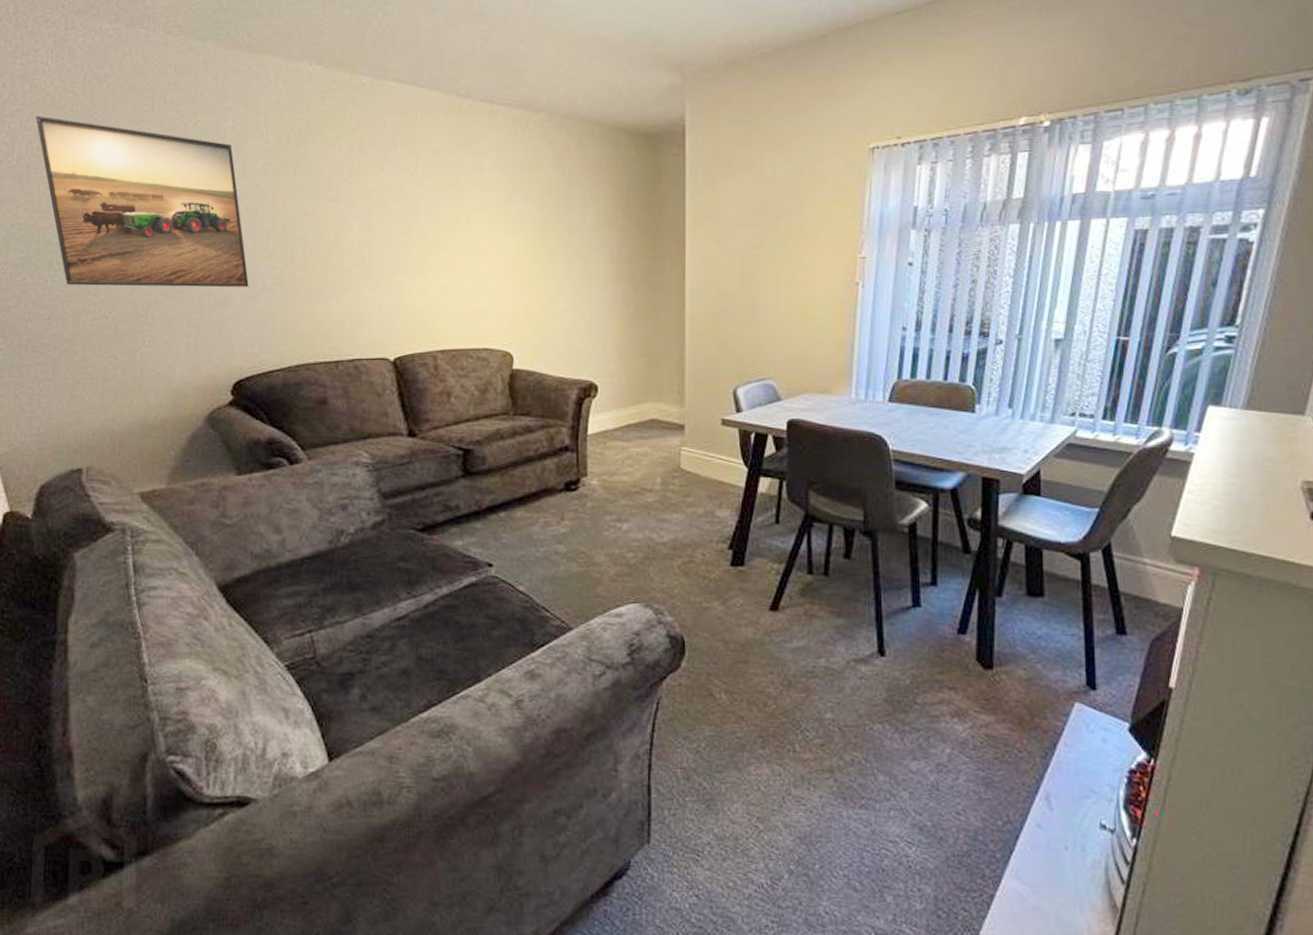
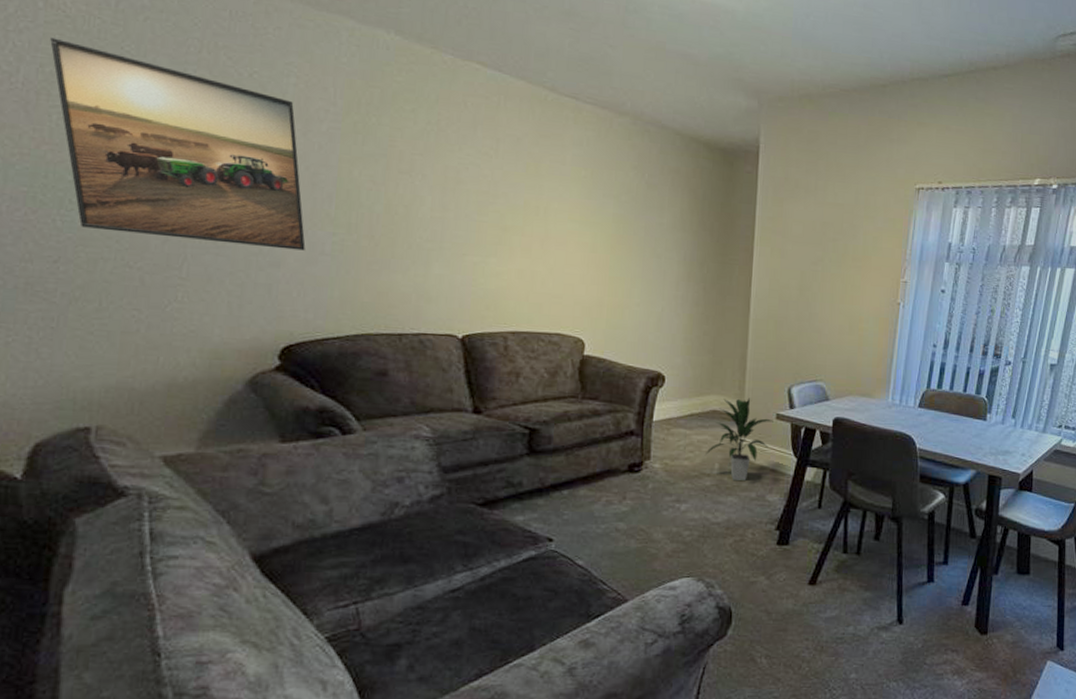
indoor plant: none [644,403,719,496] -> present [704,398,774,482]

